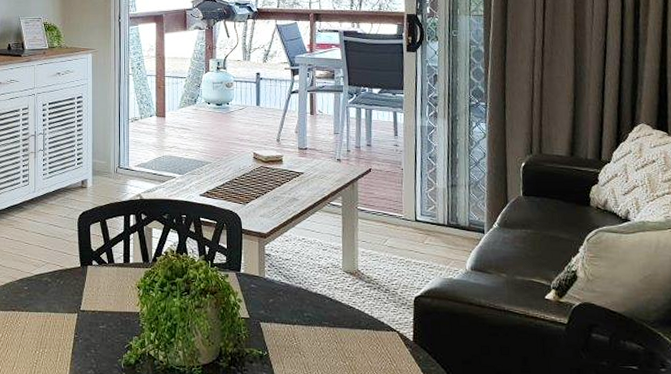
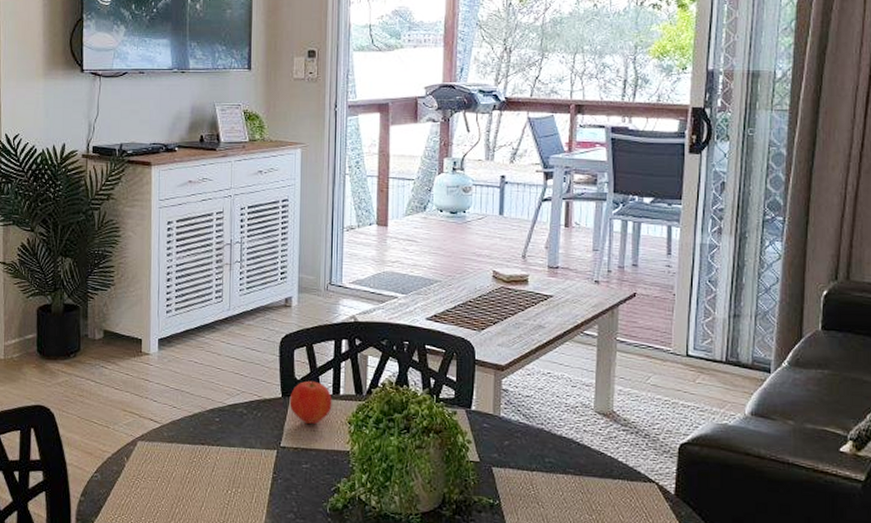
apple: none [87,251,123,290] -> present [289,380,332,425]

